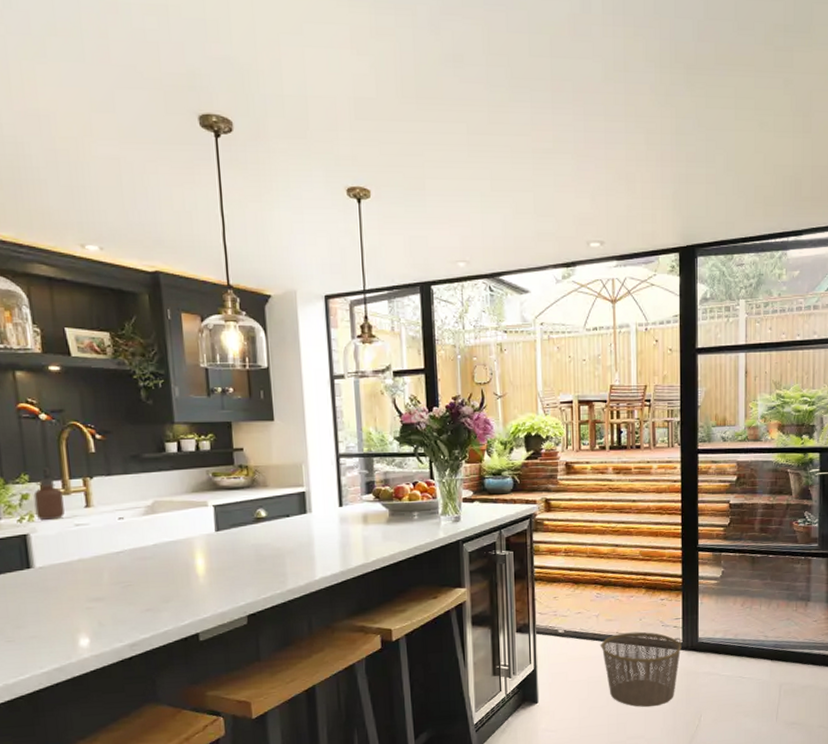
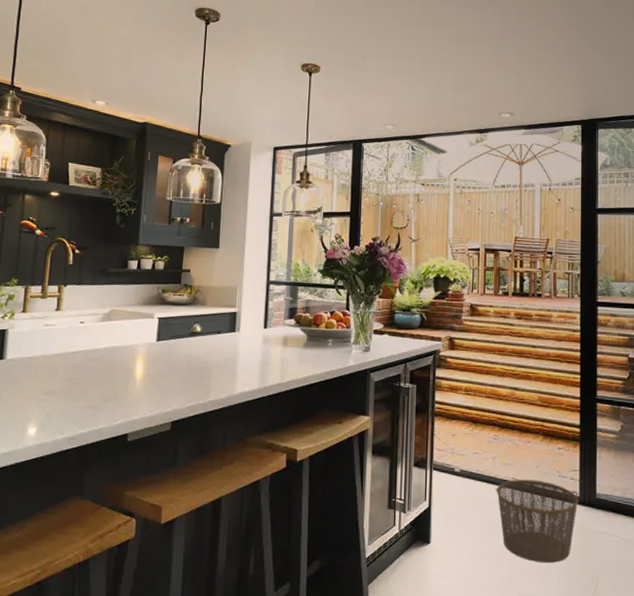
soap dispenser: present [33,466,65,520] -> none [16,273,41,319]

